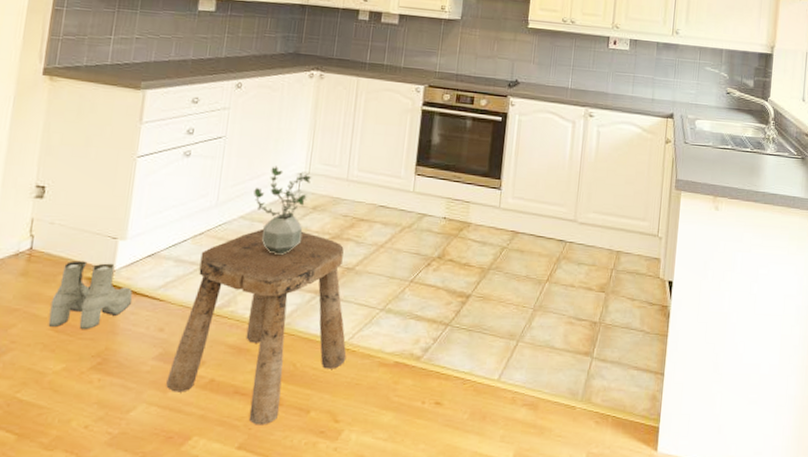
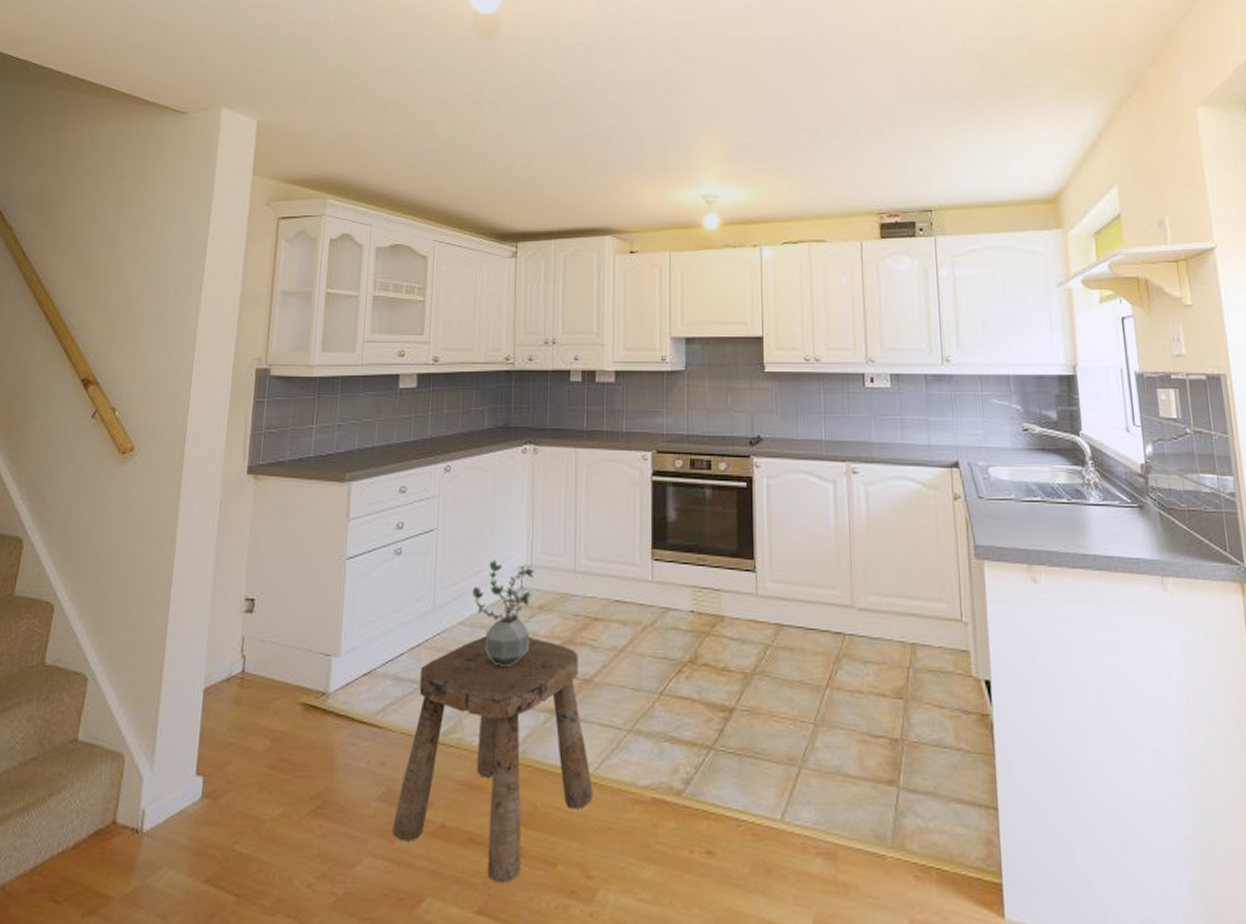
boots: present [48,260,133,331] -> none [264,683,351,767]

